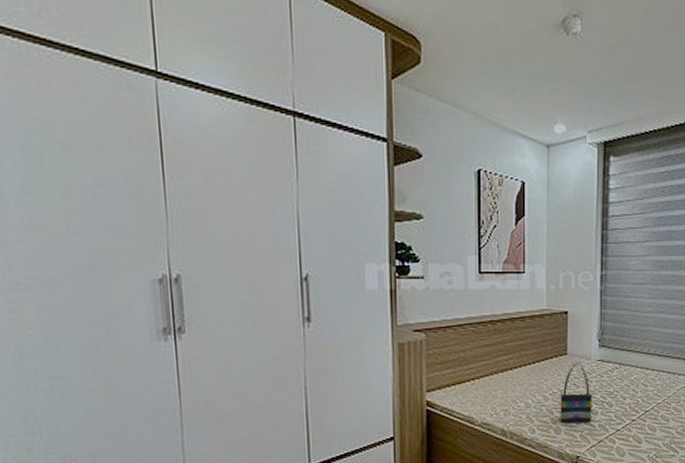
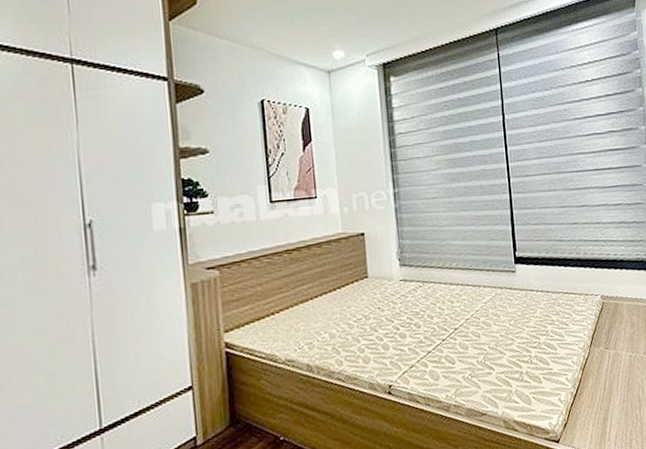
tote bag: present [559,362,594,423] -> none [364,284,401,351]

